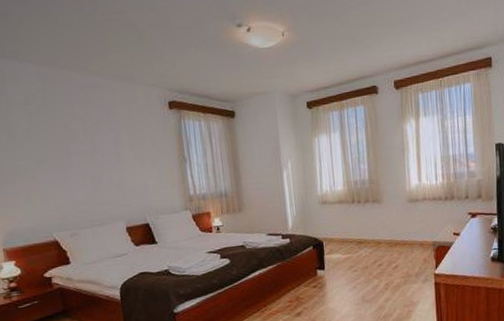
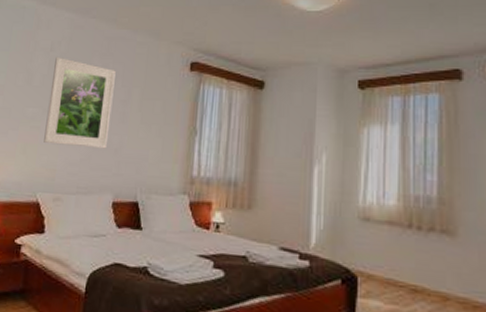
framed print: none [34,109,109,190] -> present [44,56,116,149]

